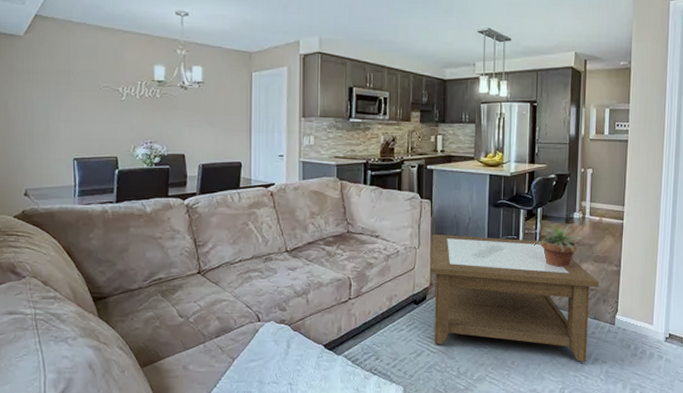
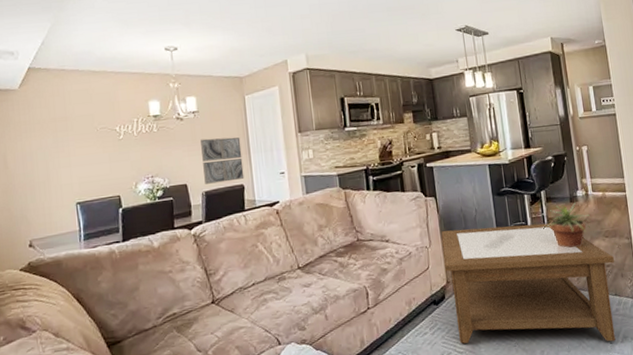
wall art: none [203,111,243,157] -> present [201,137,245,184]

